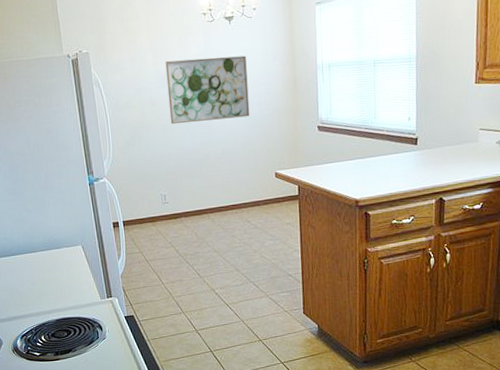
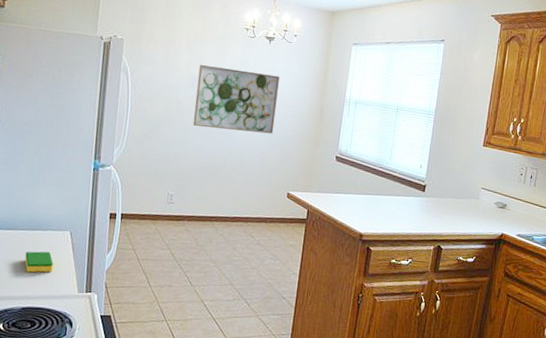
dish sponge: none [48,266,74,288] -> present [24,251,53,273]

